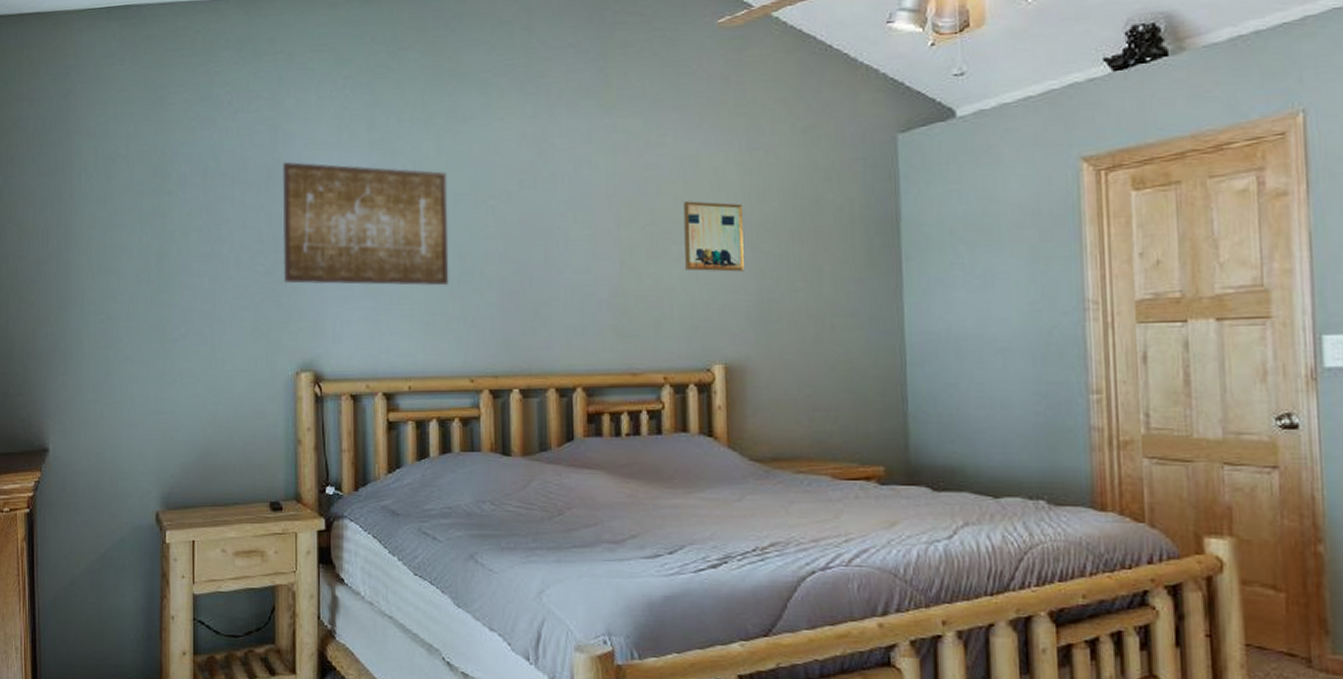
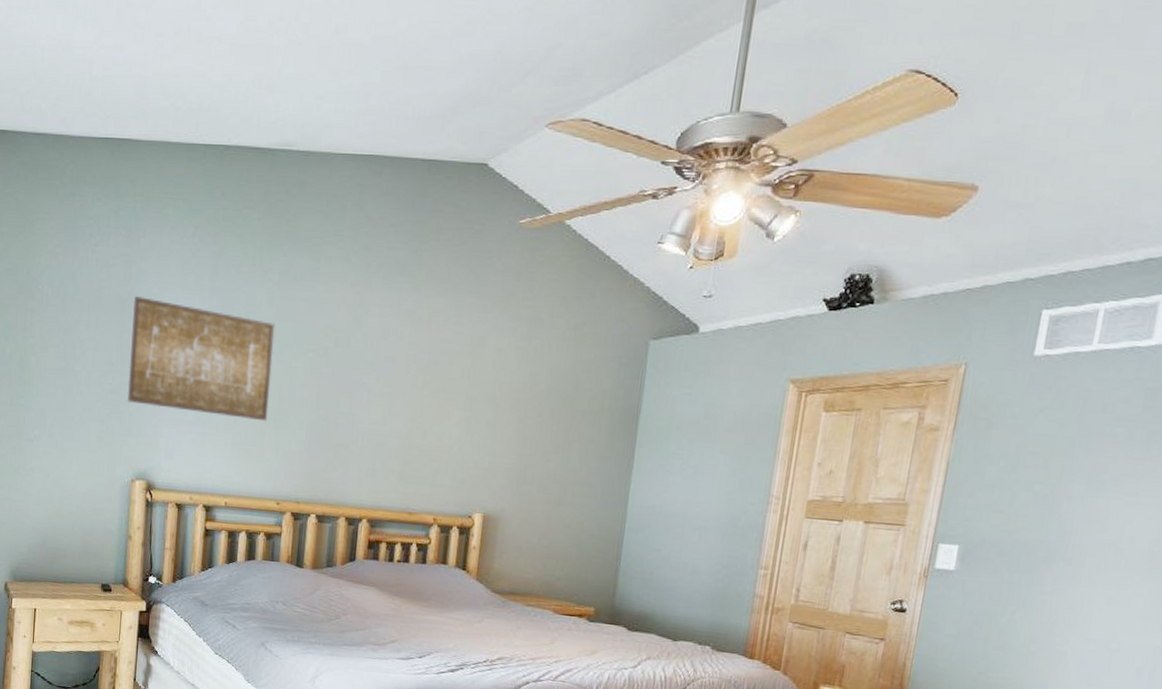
wall art: present [684,201,744,272] -> none [463,375,516,440]

